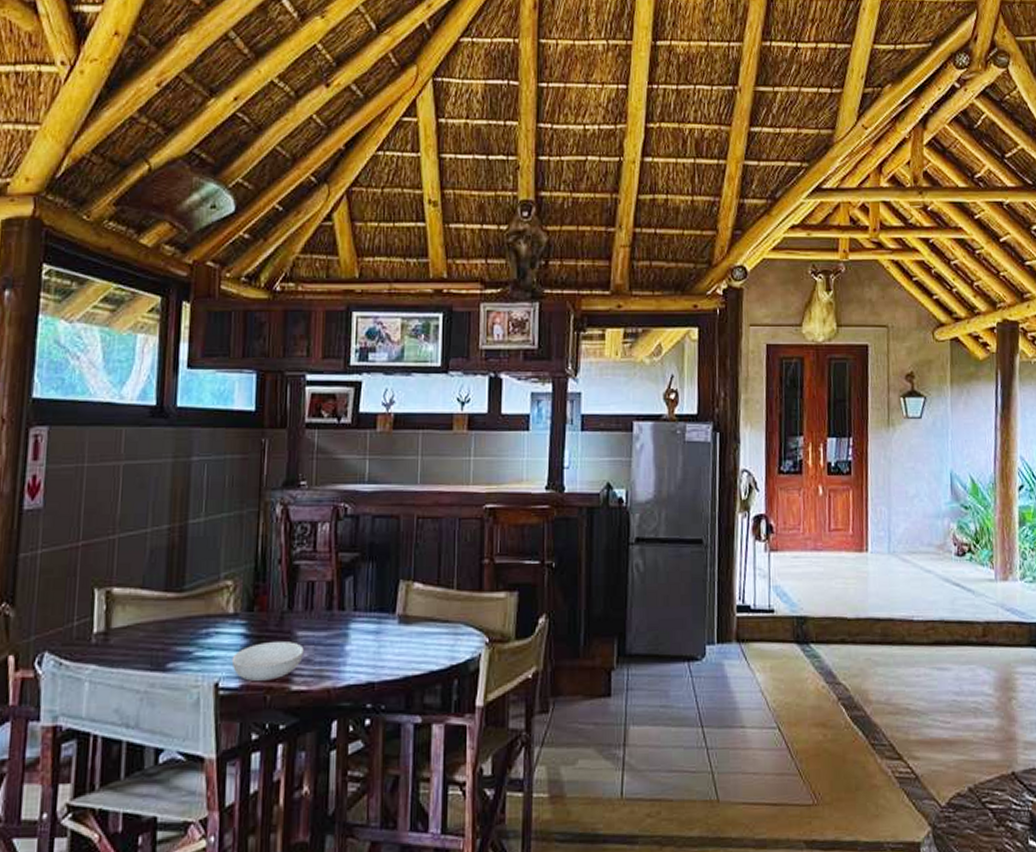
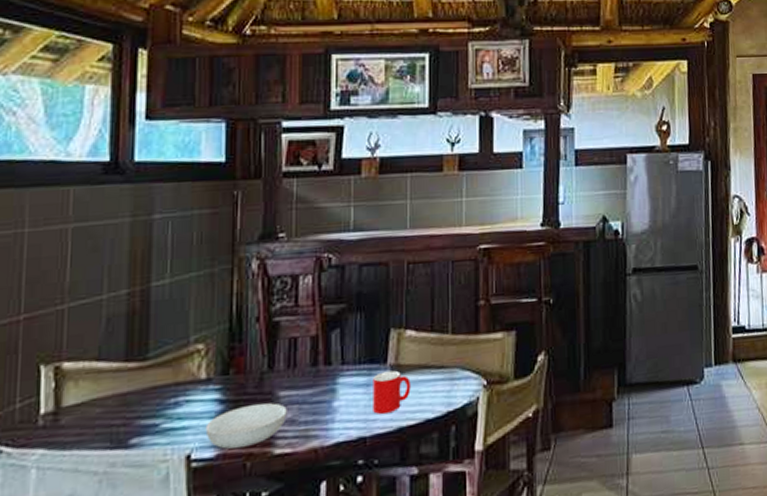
cup: none [382,620,417,661] -> present [373,370,411,414]

